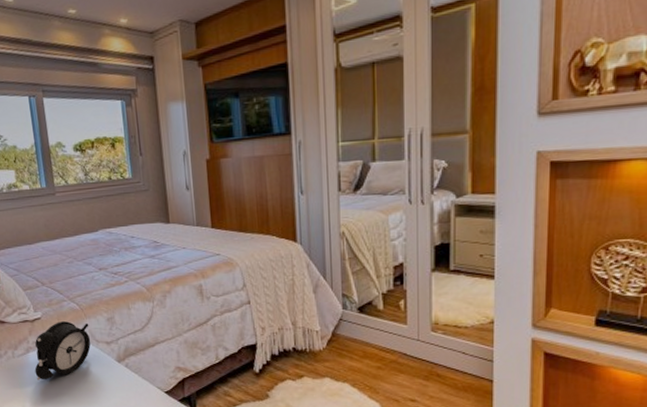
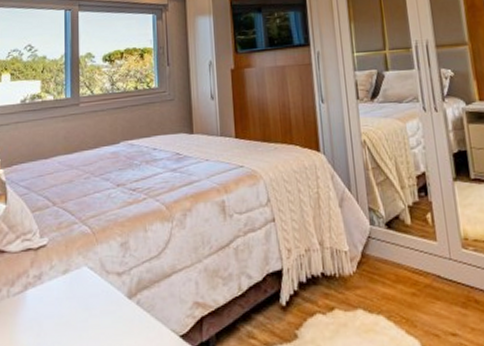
alarm clock: present [34,321,91,380] -> none [31,248,100,327]

